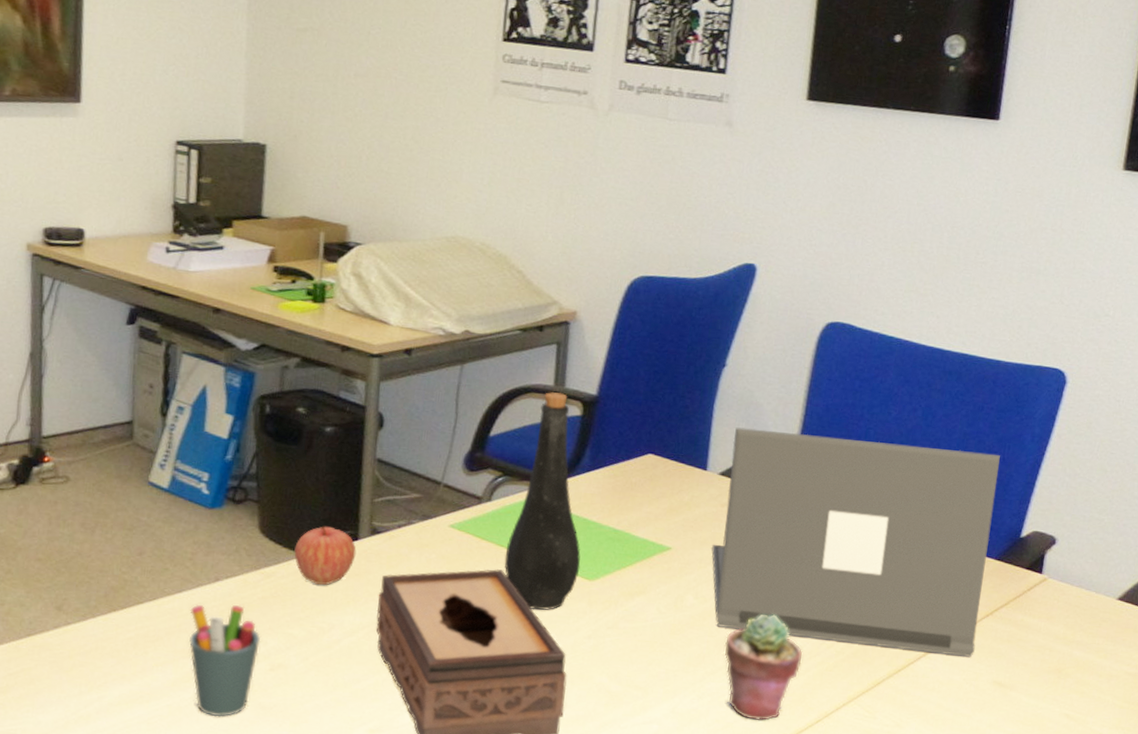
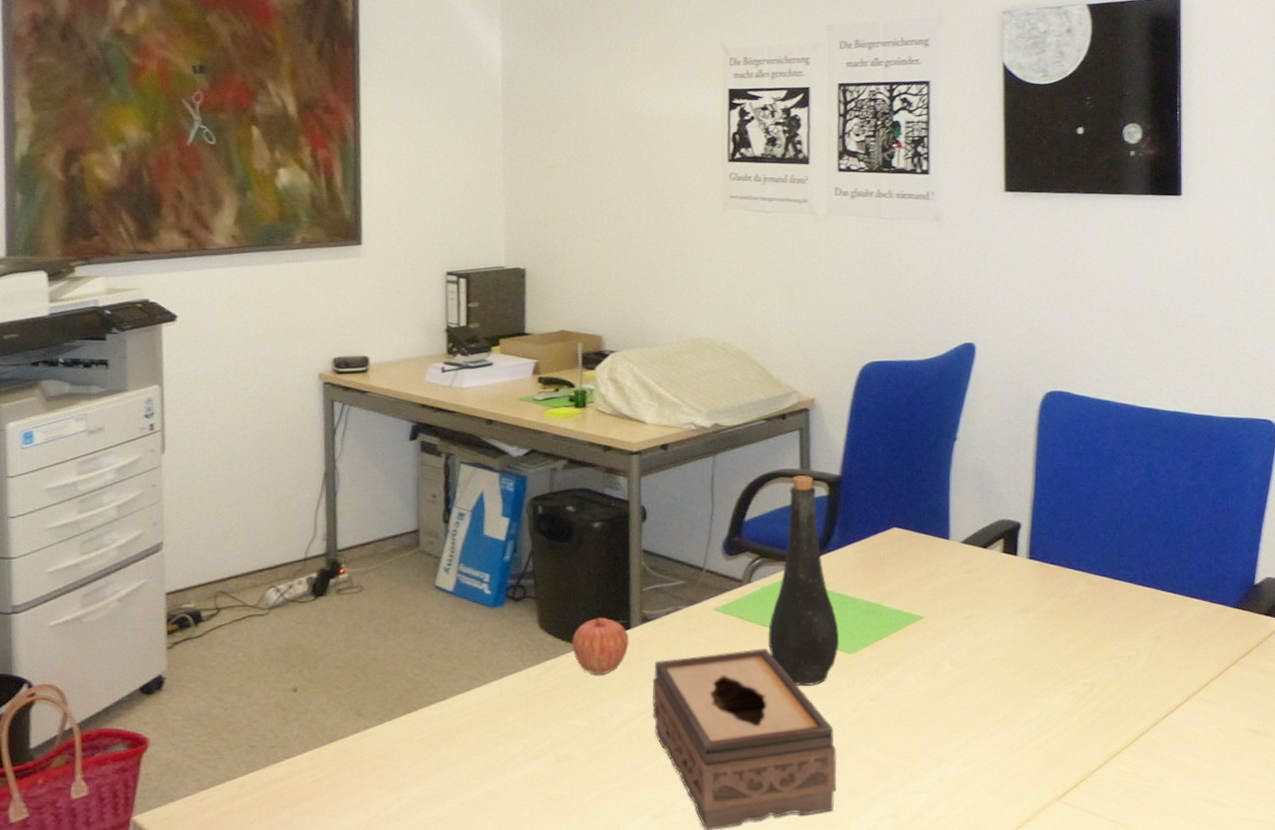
pen holder: present [189,604,261,717] -> none [478,699,546,812]
laptop: present [711,427,1000,657] -> none [961,496,1226,706]
potted succulent: present [724,614,803,721] -> none [983,676,1060,784]

